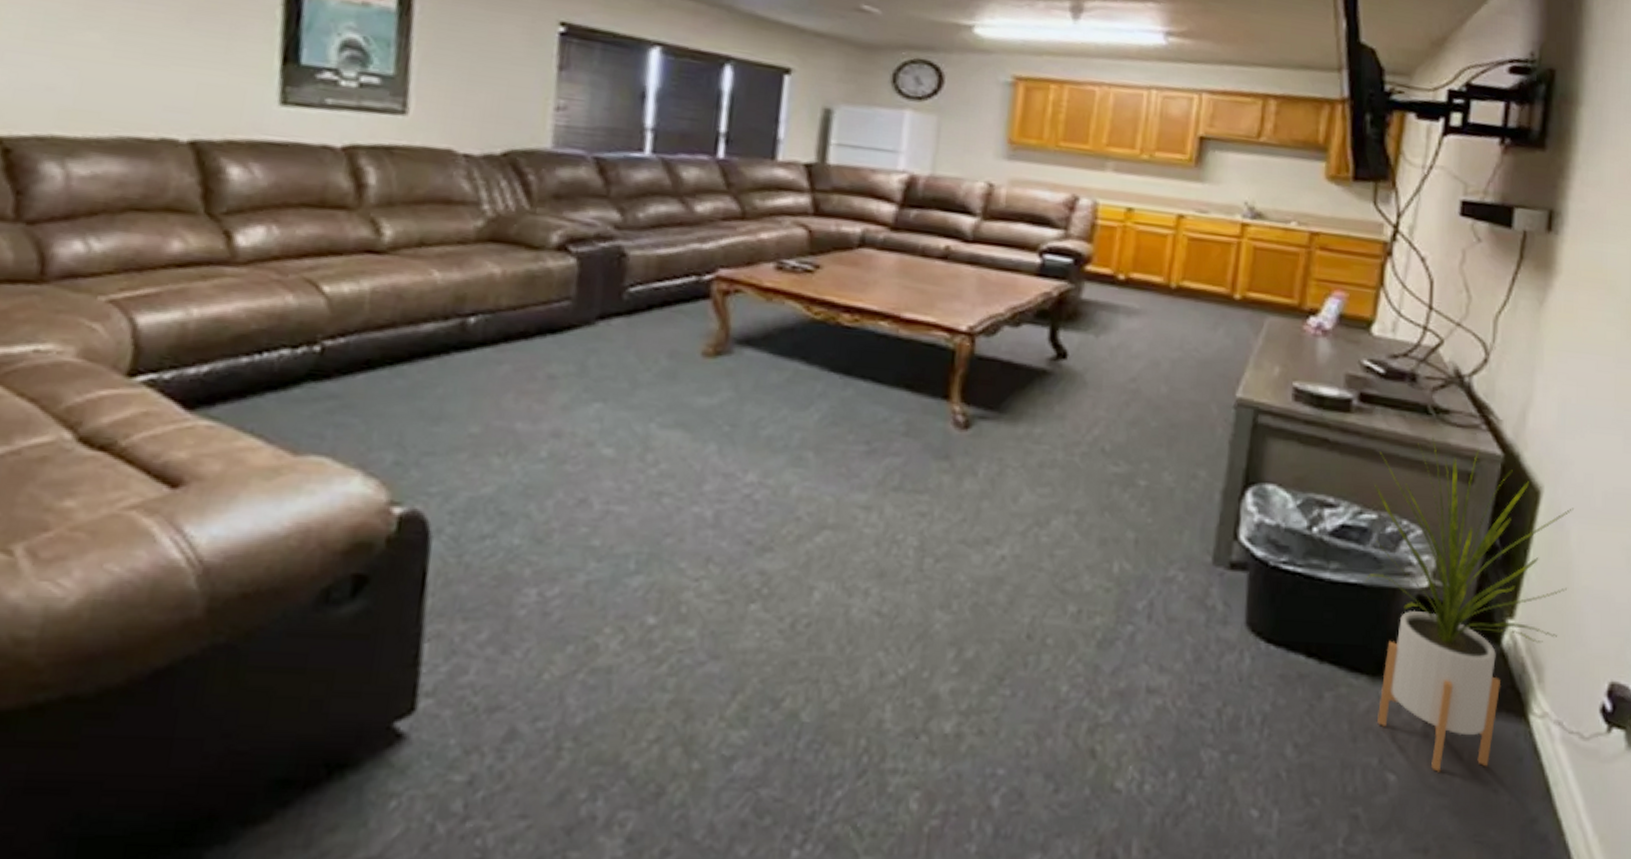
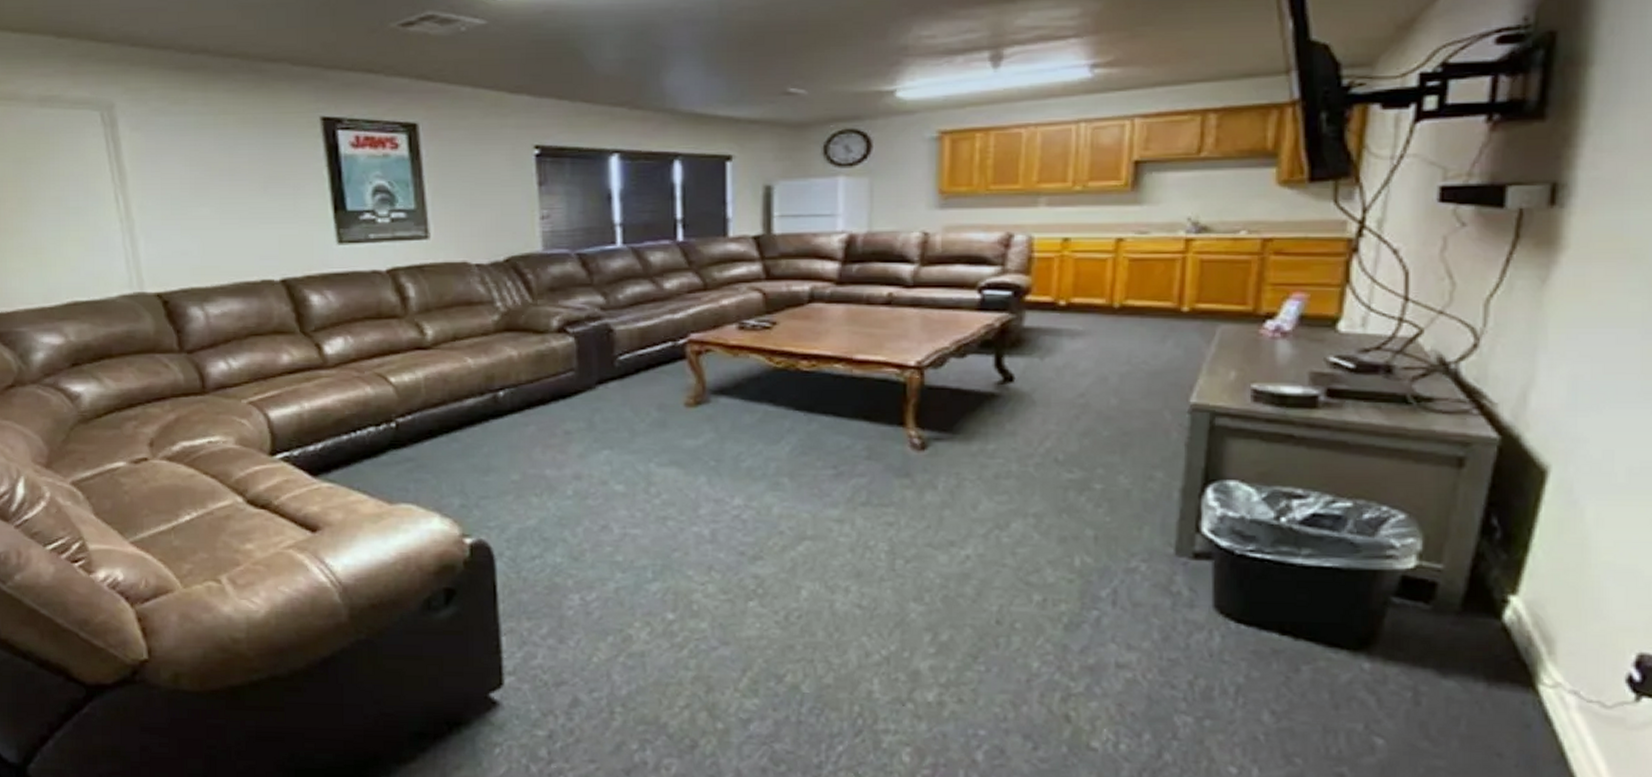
house plant: present [1365,435,1574,772] -> none [1341,424,1589,737]

